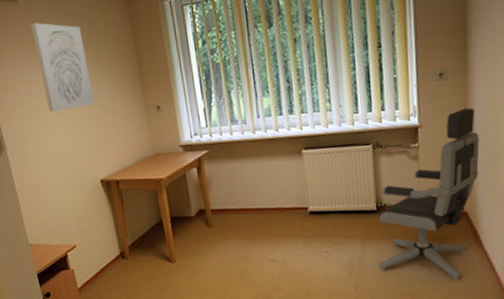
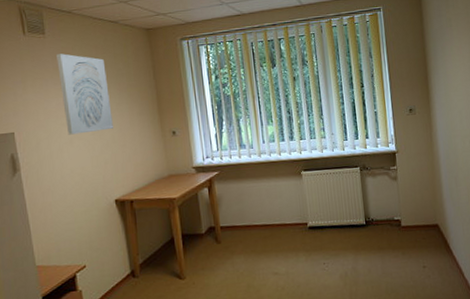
office chair: present [378,107,480,280] -> none [367,137,445,286]

